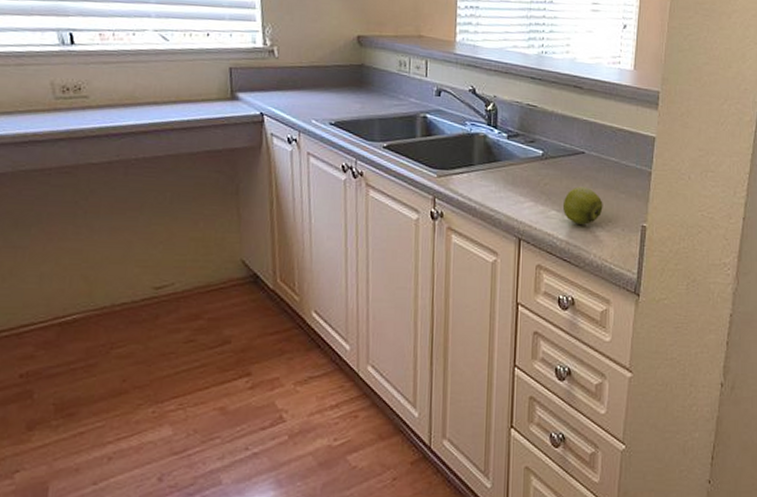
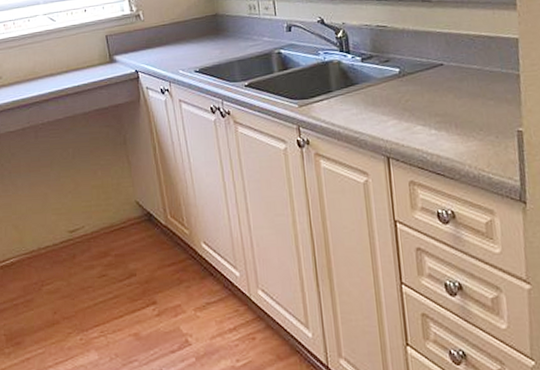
apple: present [562,186,603,225] -> none [427,98,472,137]

